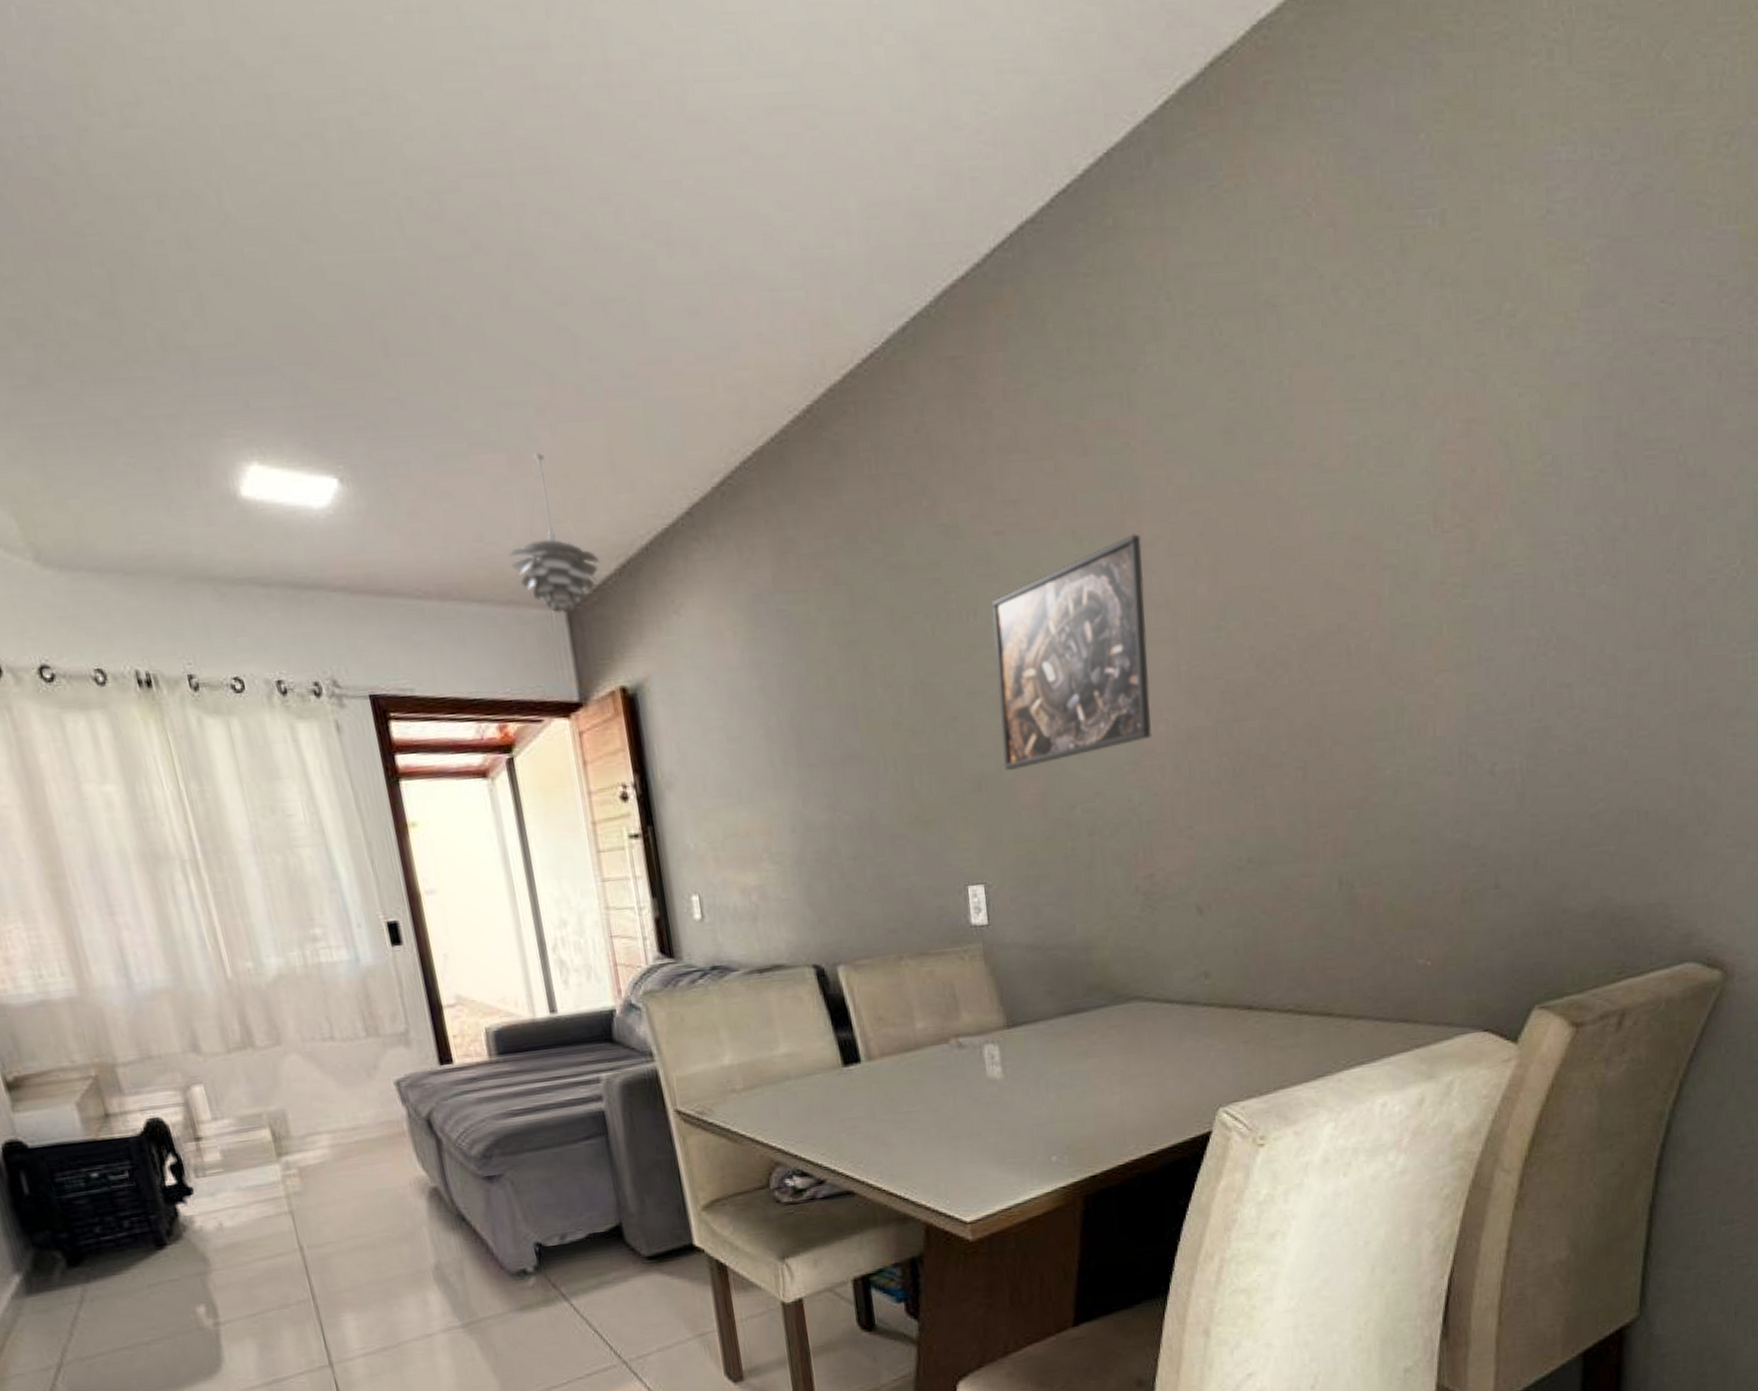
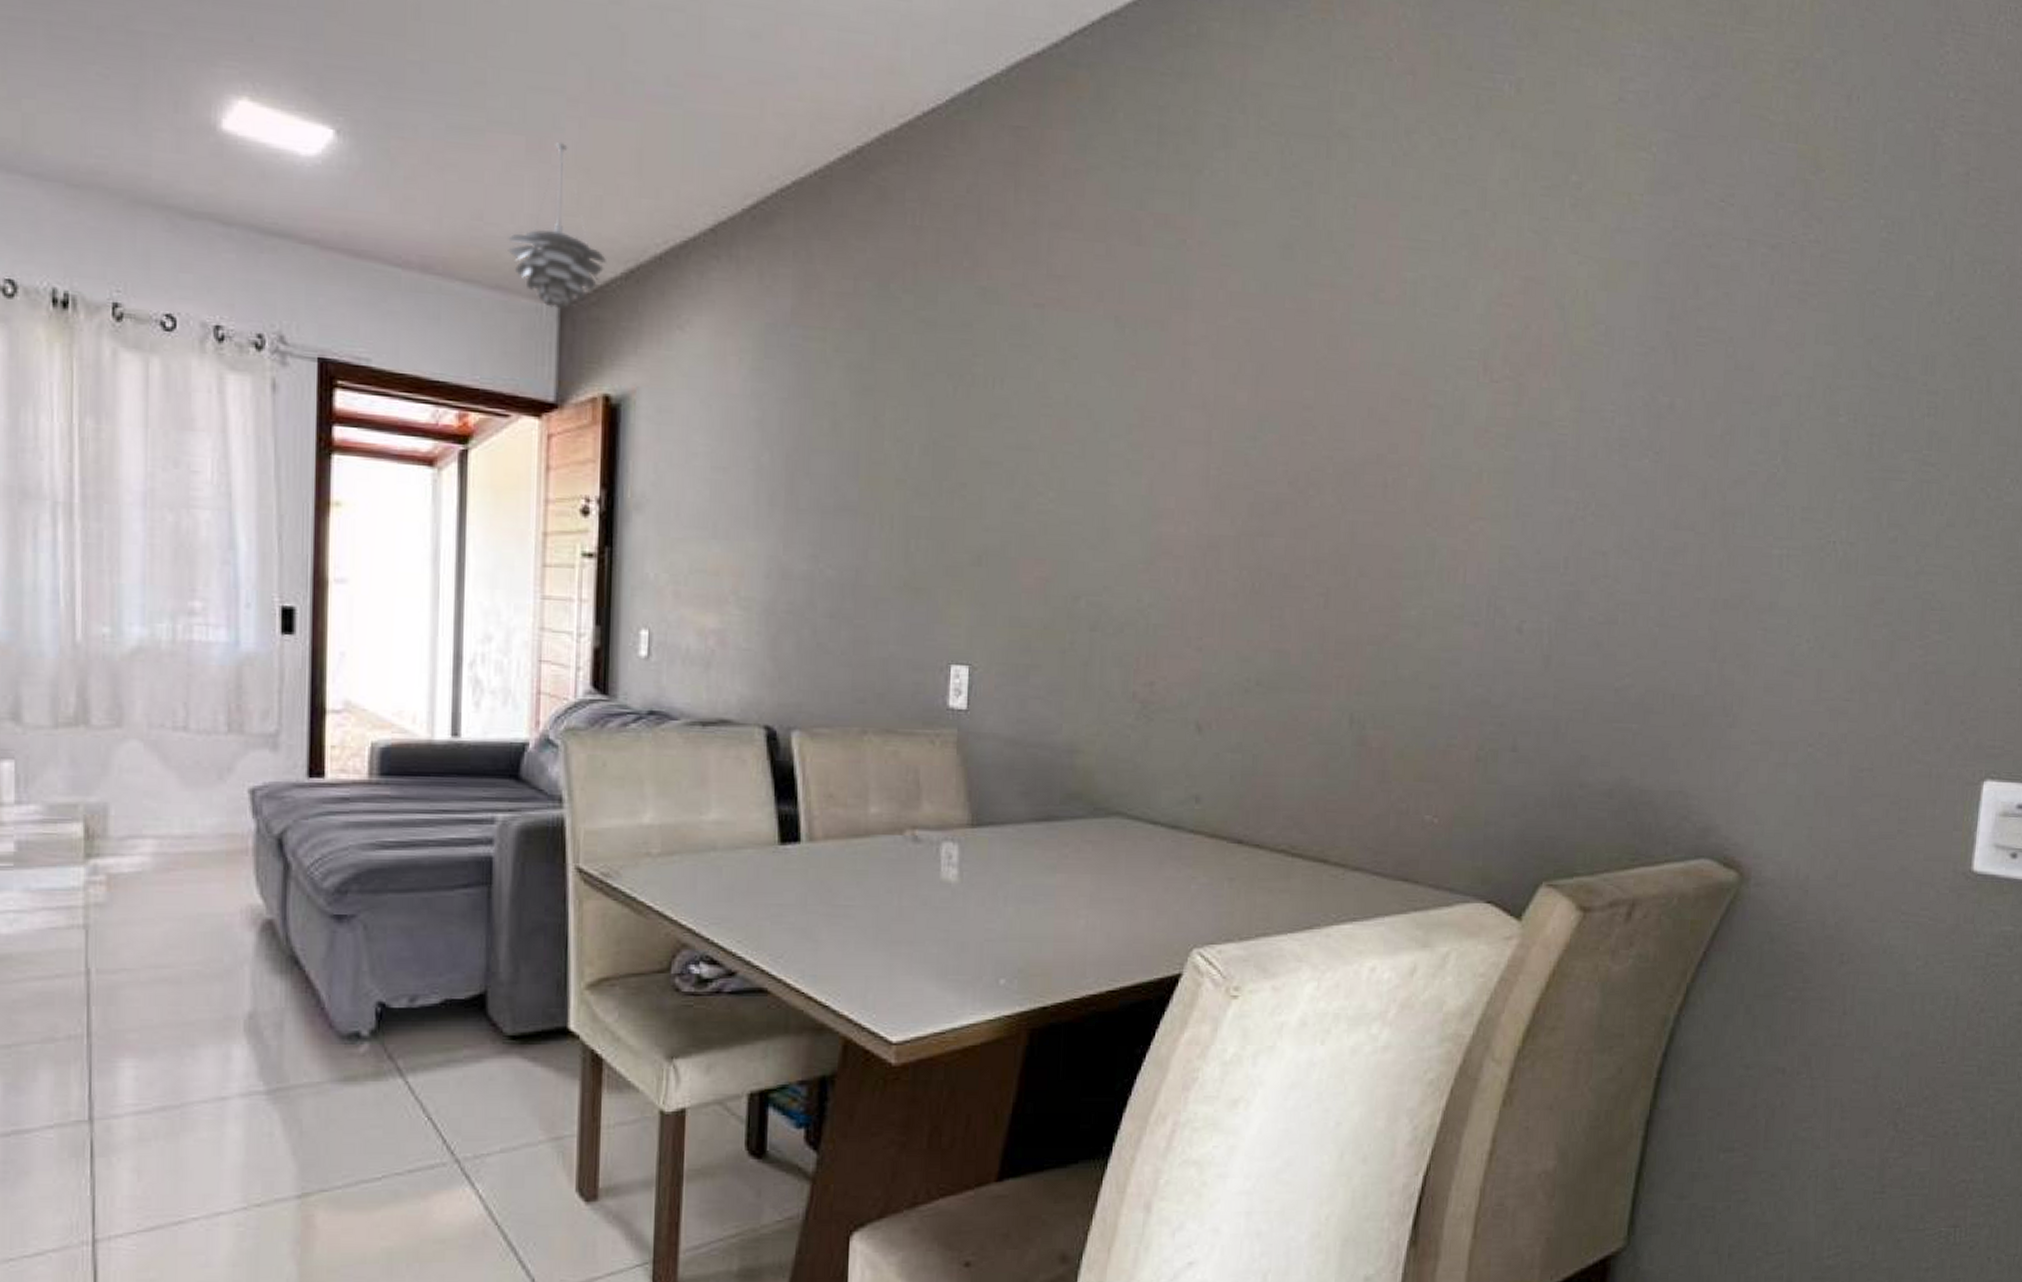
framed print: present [991,534,1152,771] -> none [1009,330,1186,550]

